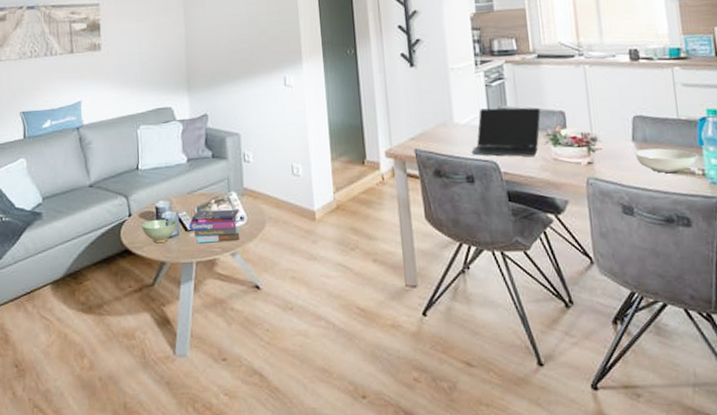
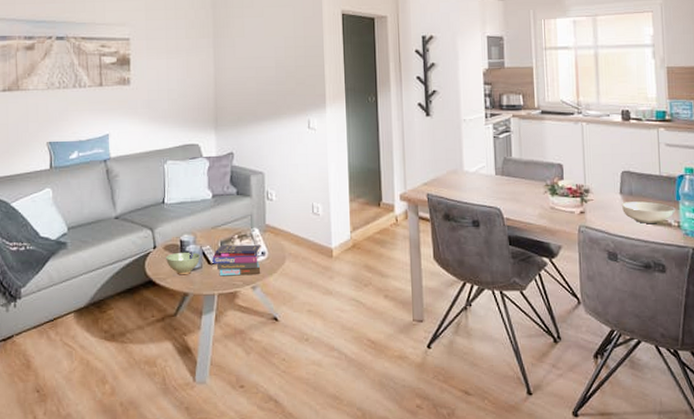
laptop: present [471,107,541,157] -> none [478,158,541,205]

